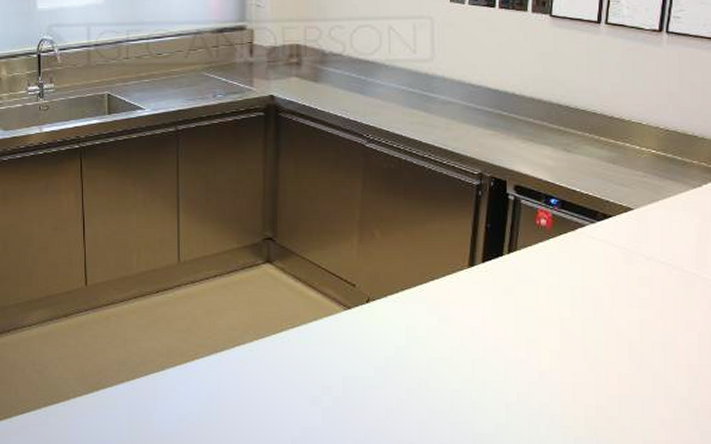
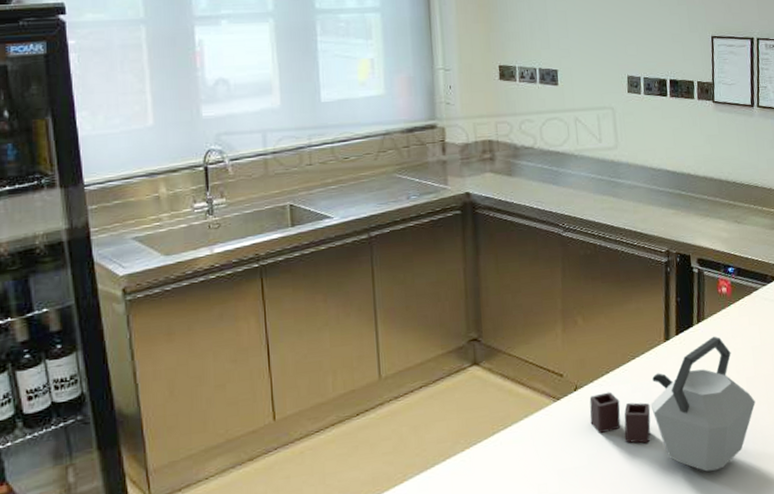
kettle: none [380,269,569,409] -> present [589,336,756,472]

